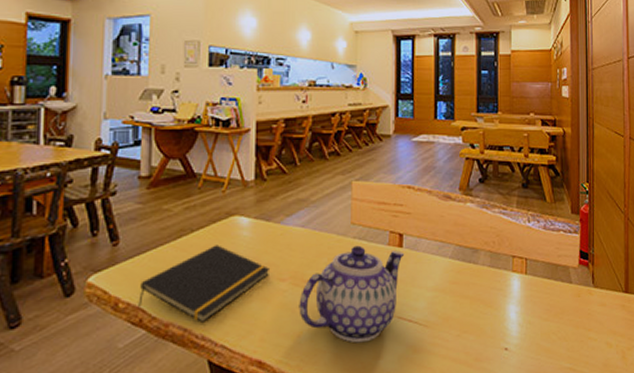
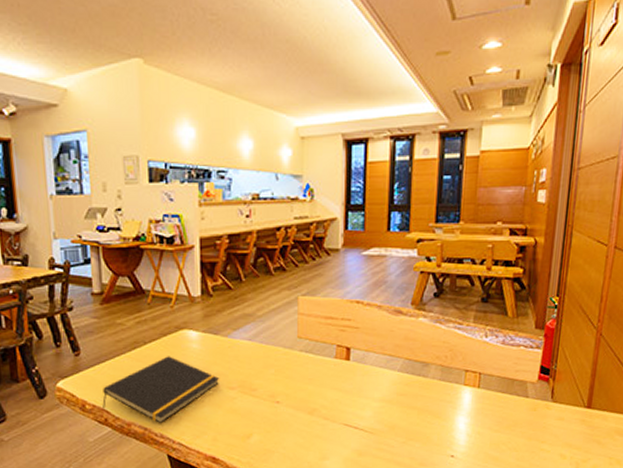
teapot: present [299,245,405,343] -> none [248,358,352,446]

